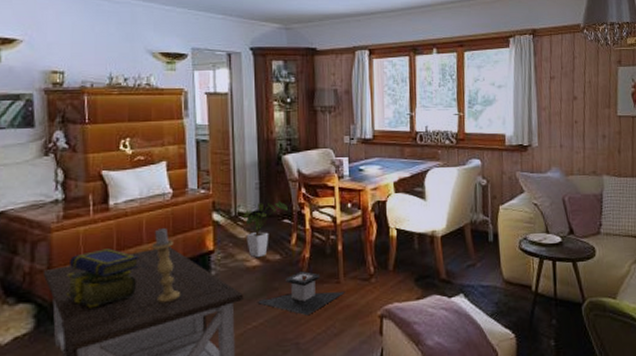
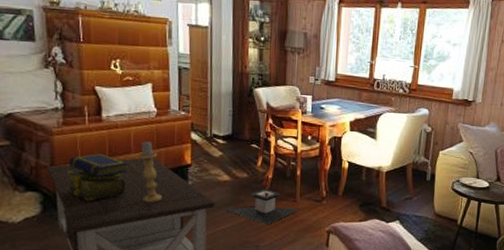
house plant: present [233,201,288,258] -> none [209,127,256,175]

